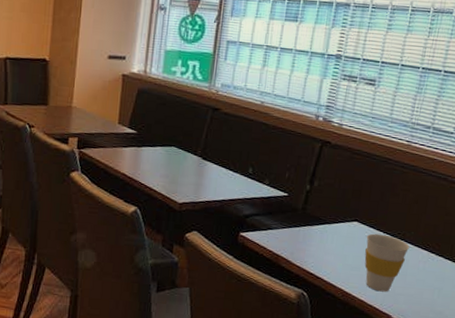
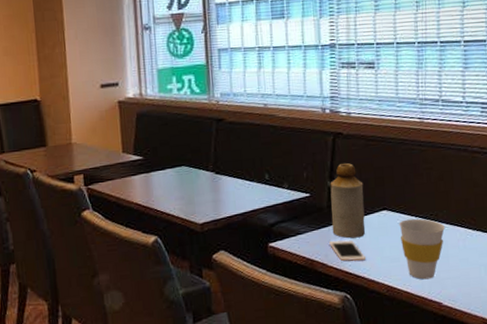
cell phone: none [297,240,329,265] -> present [329,240,367,262]
bottle: none [302,170,341,243] -> present [330,162,366,238]

